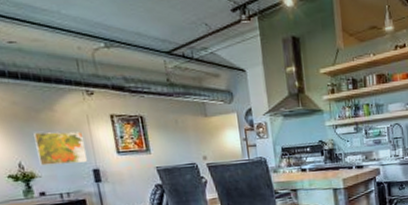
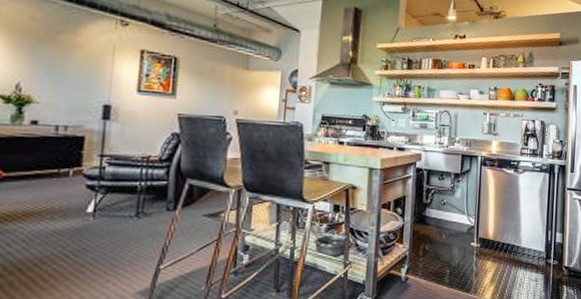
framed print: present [33,131,88,166] -> none [42,53,104,95]

